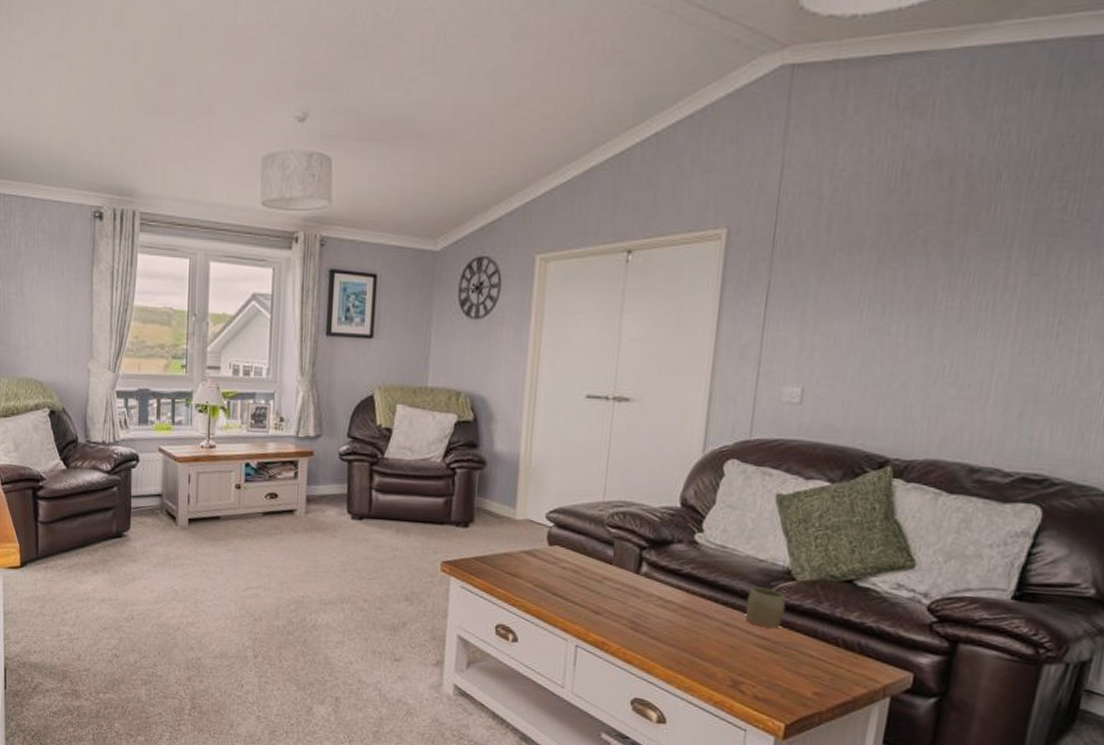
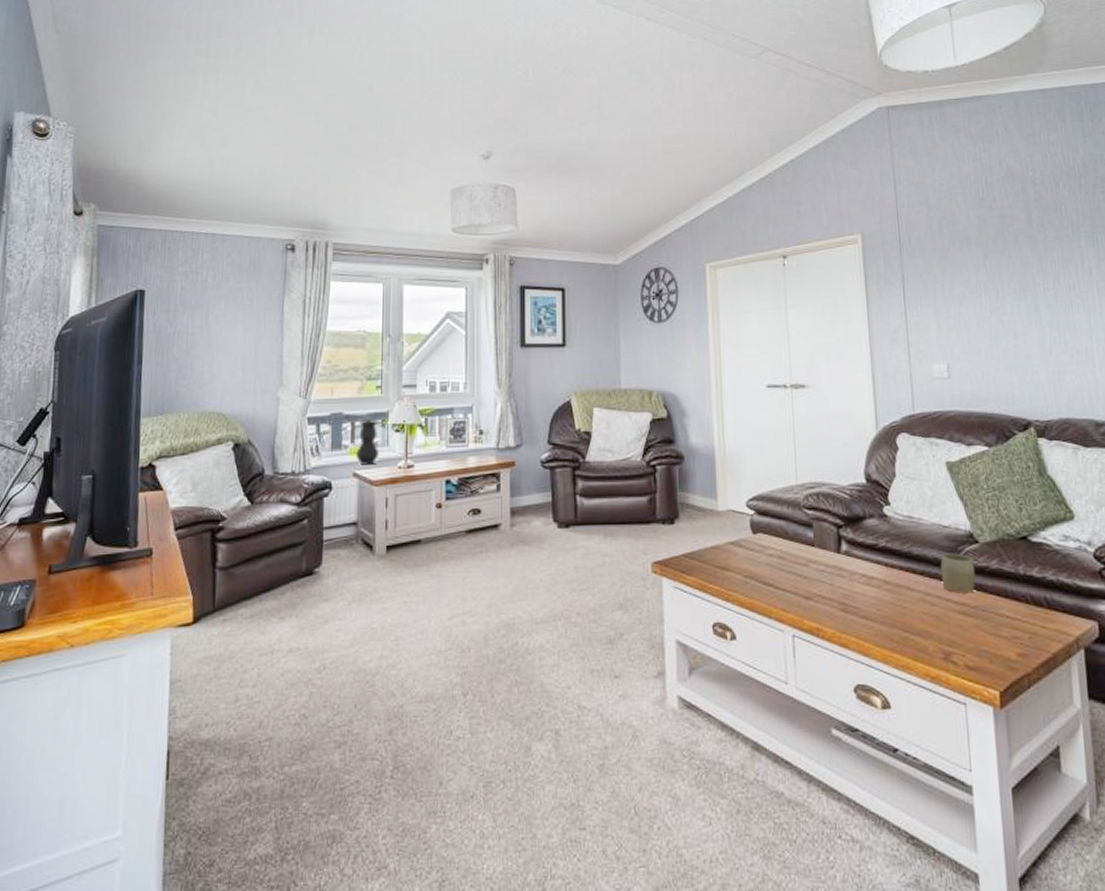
vase: none [161,398,183,442] -> present [356,420,380,465]

